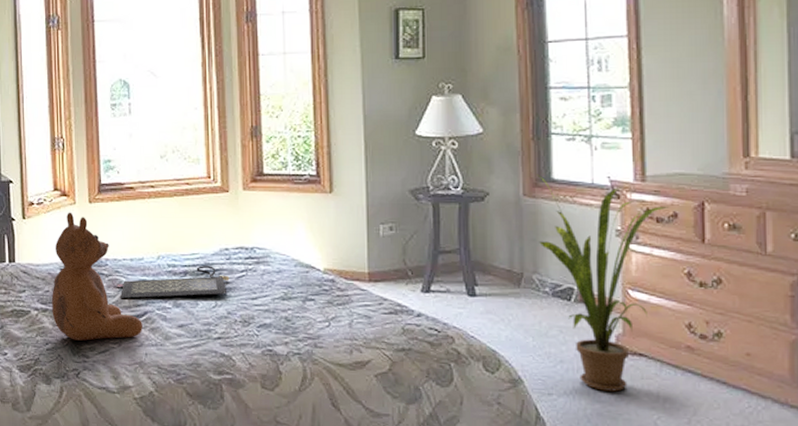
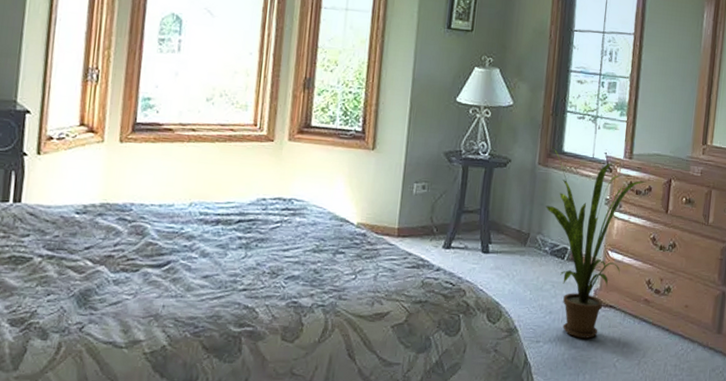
teddy bear: present [52,212,143,341] -> none [59,150,164,292]
clutch bag: present [117,266,230,299] -> none [140,215,264,247]

